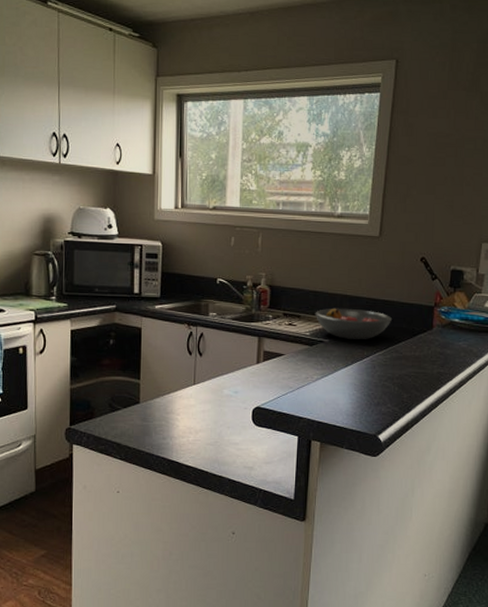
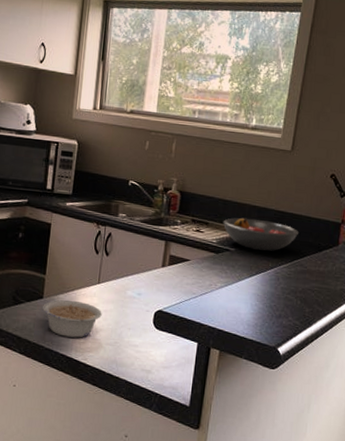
legume: none [140,403,200,440] -> present [42,299,102,338]

